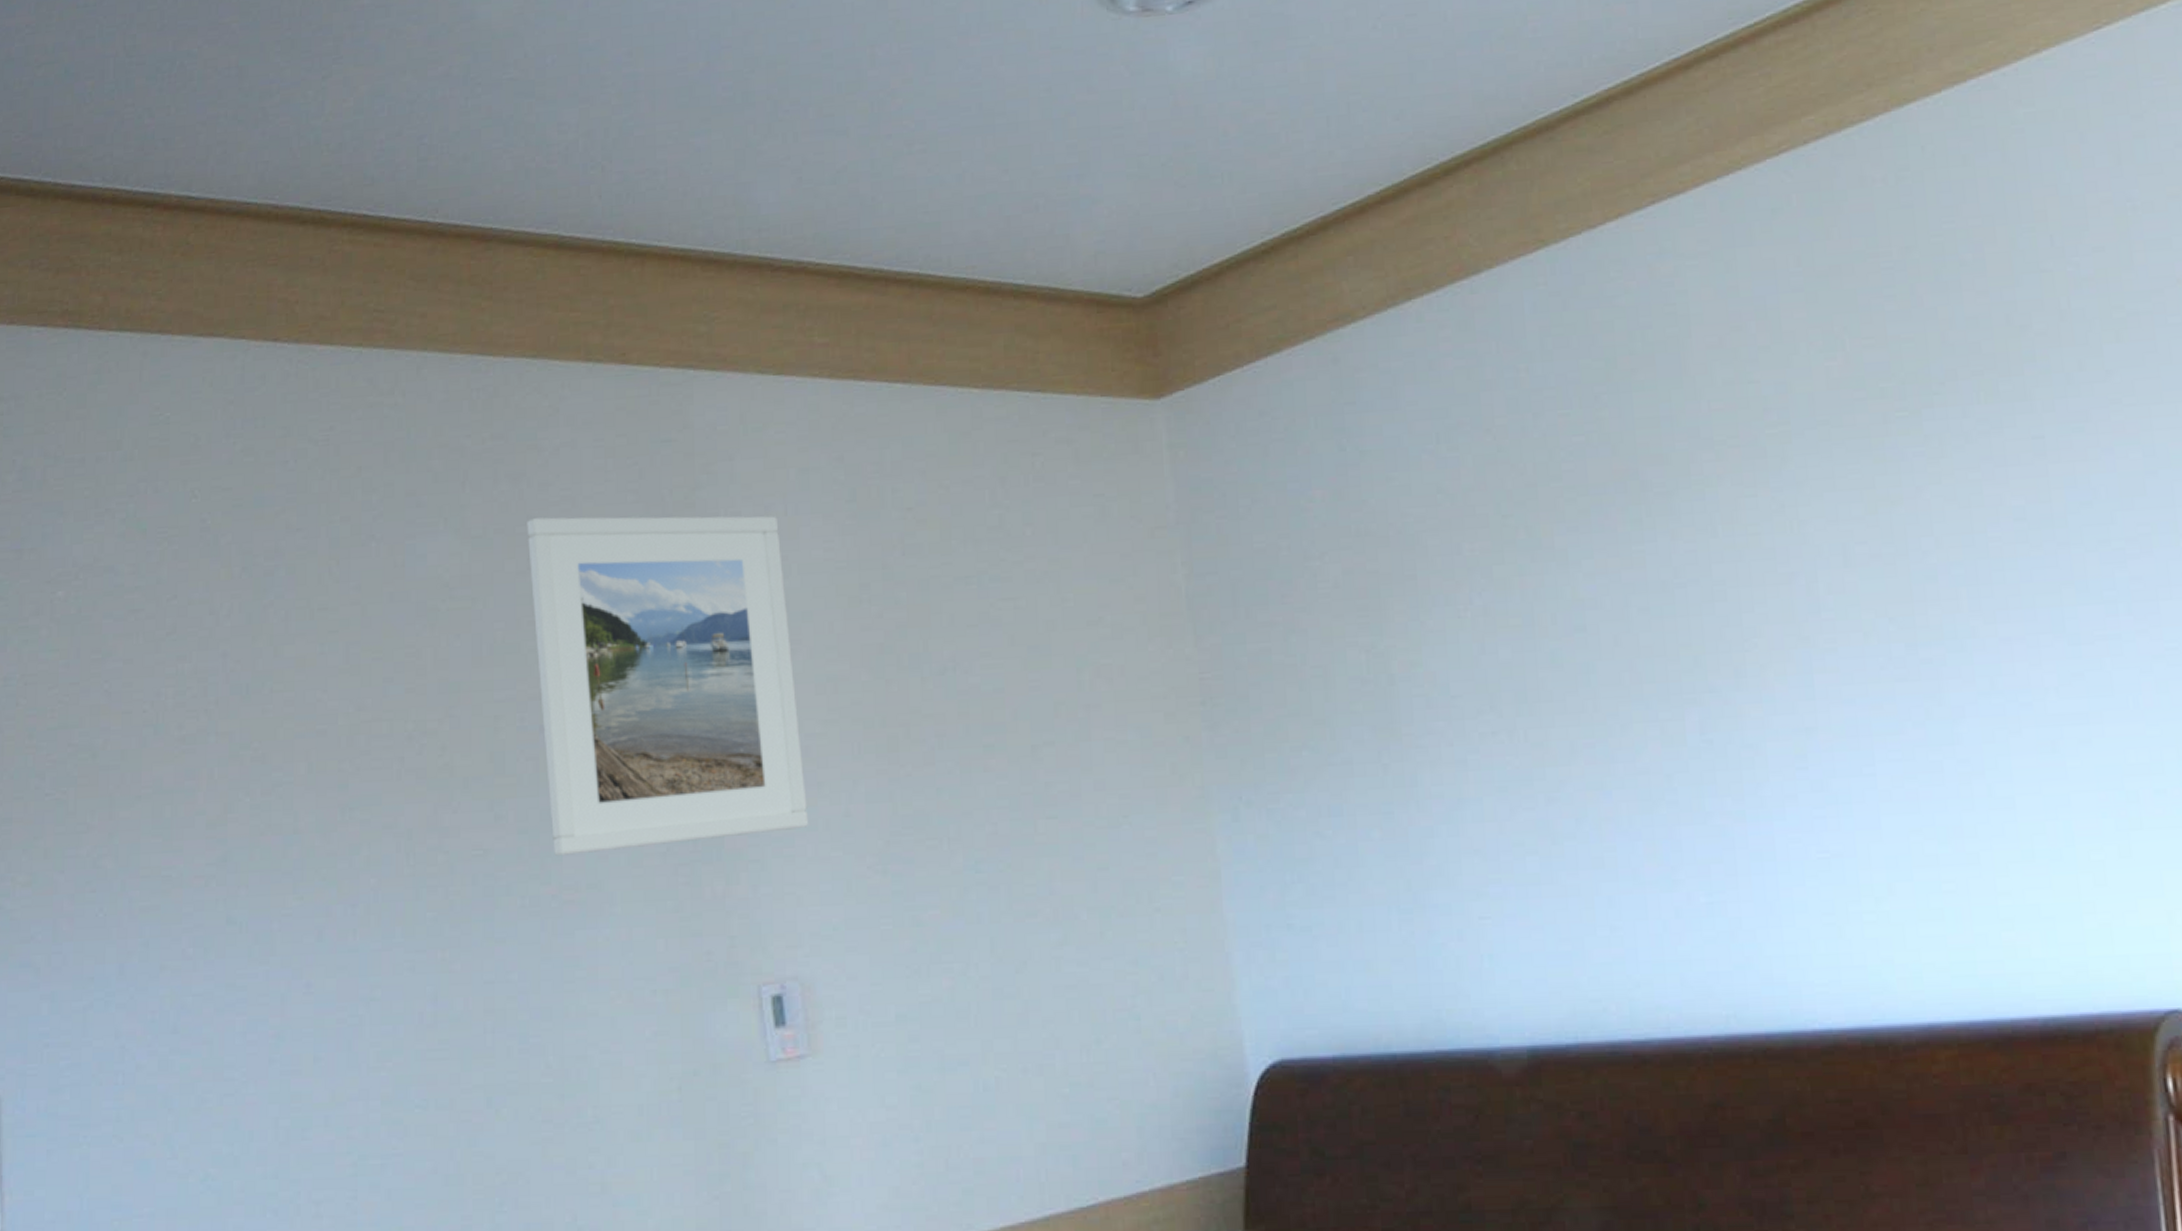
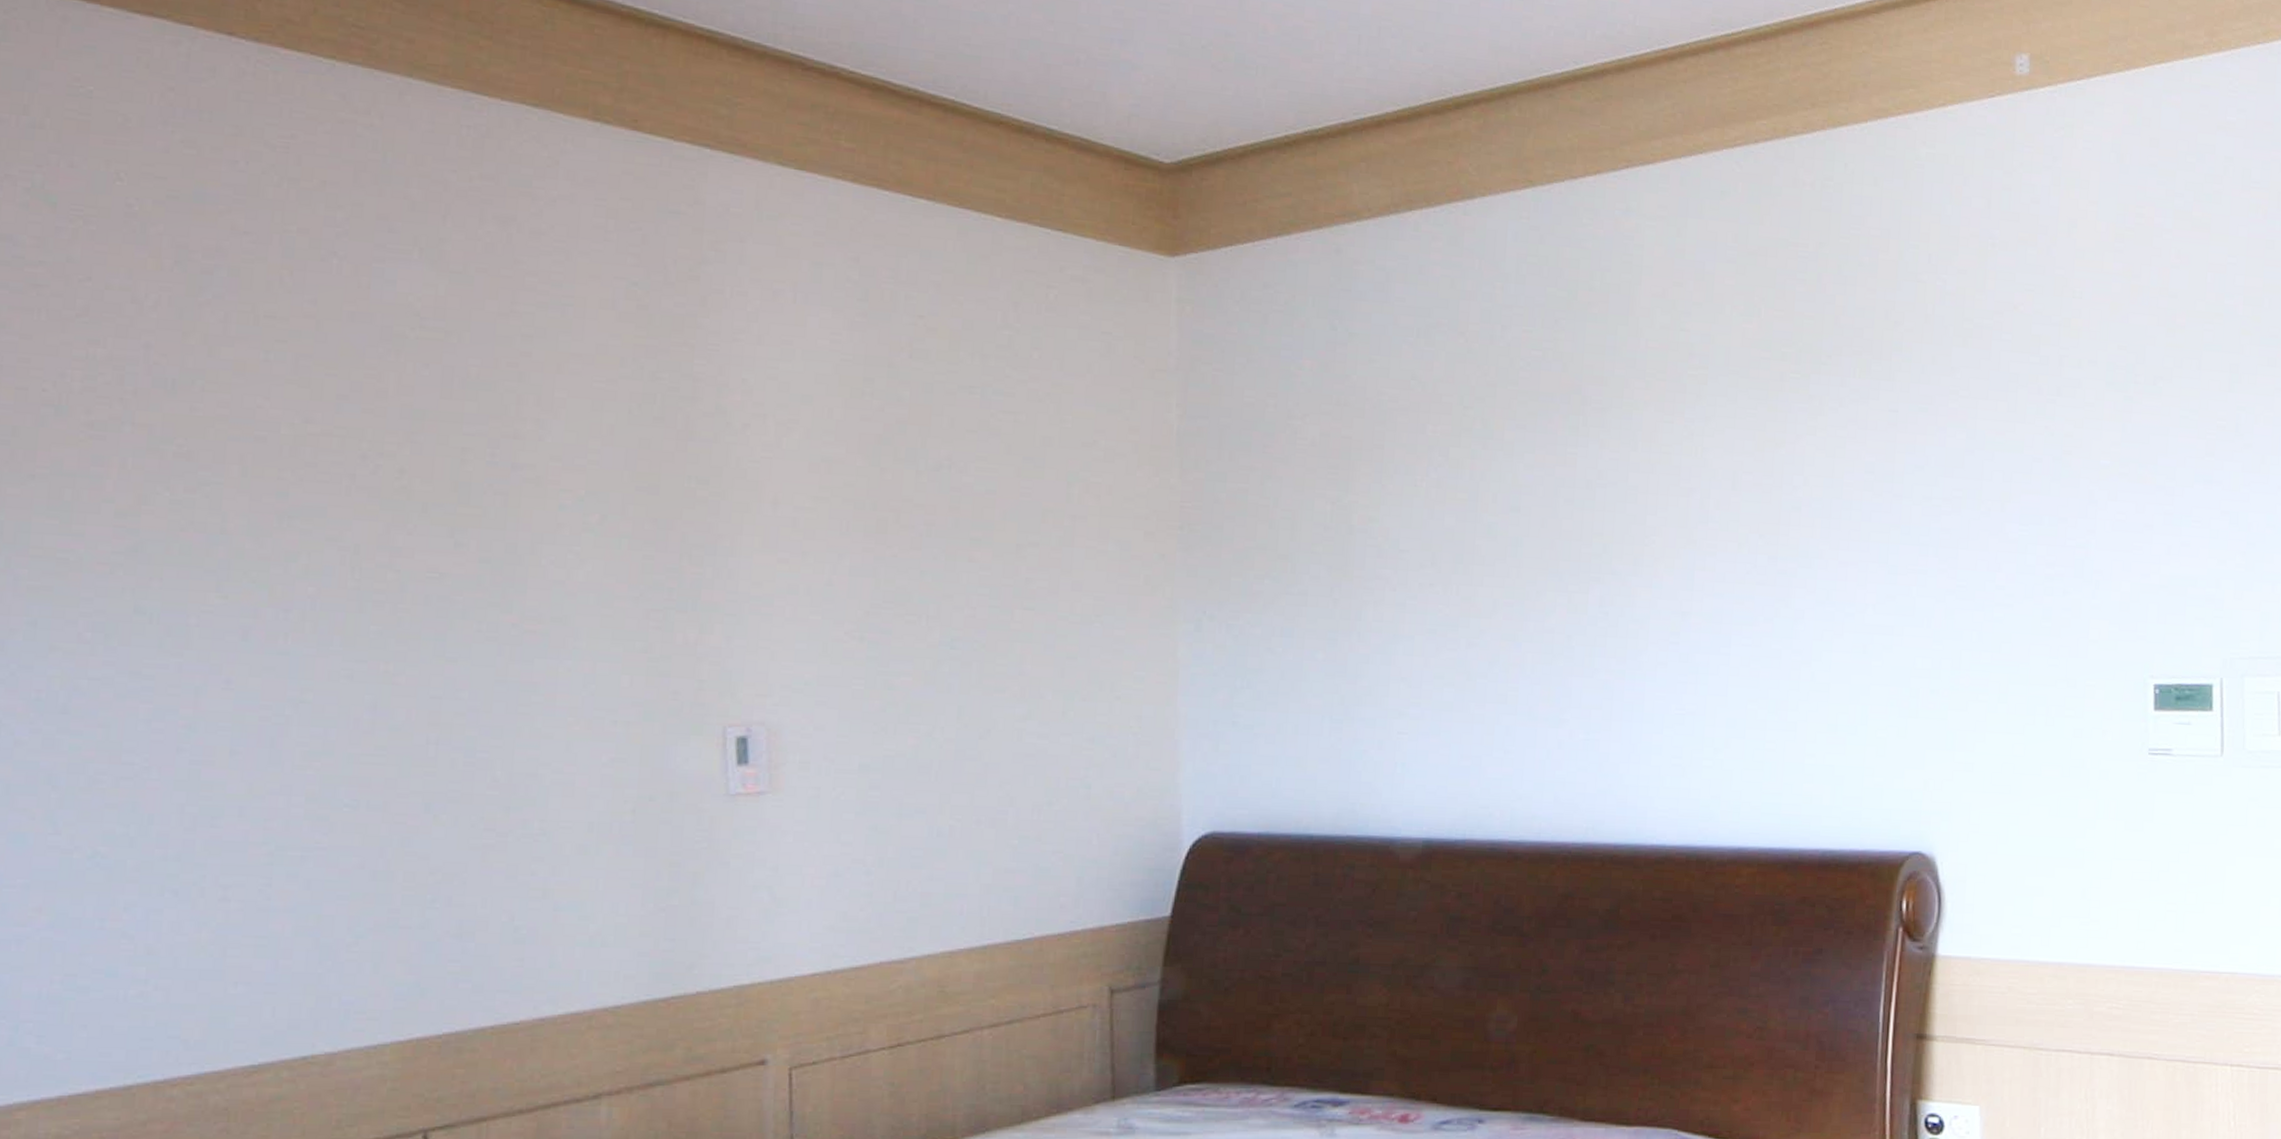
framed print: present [527,516,809,856] -> none [513,263,790,591]

